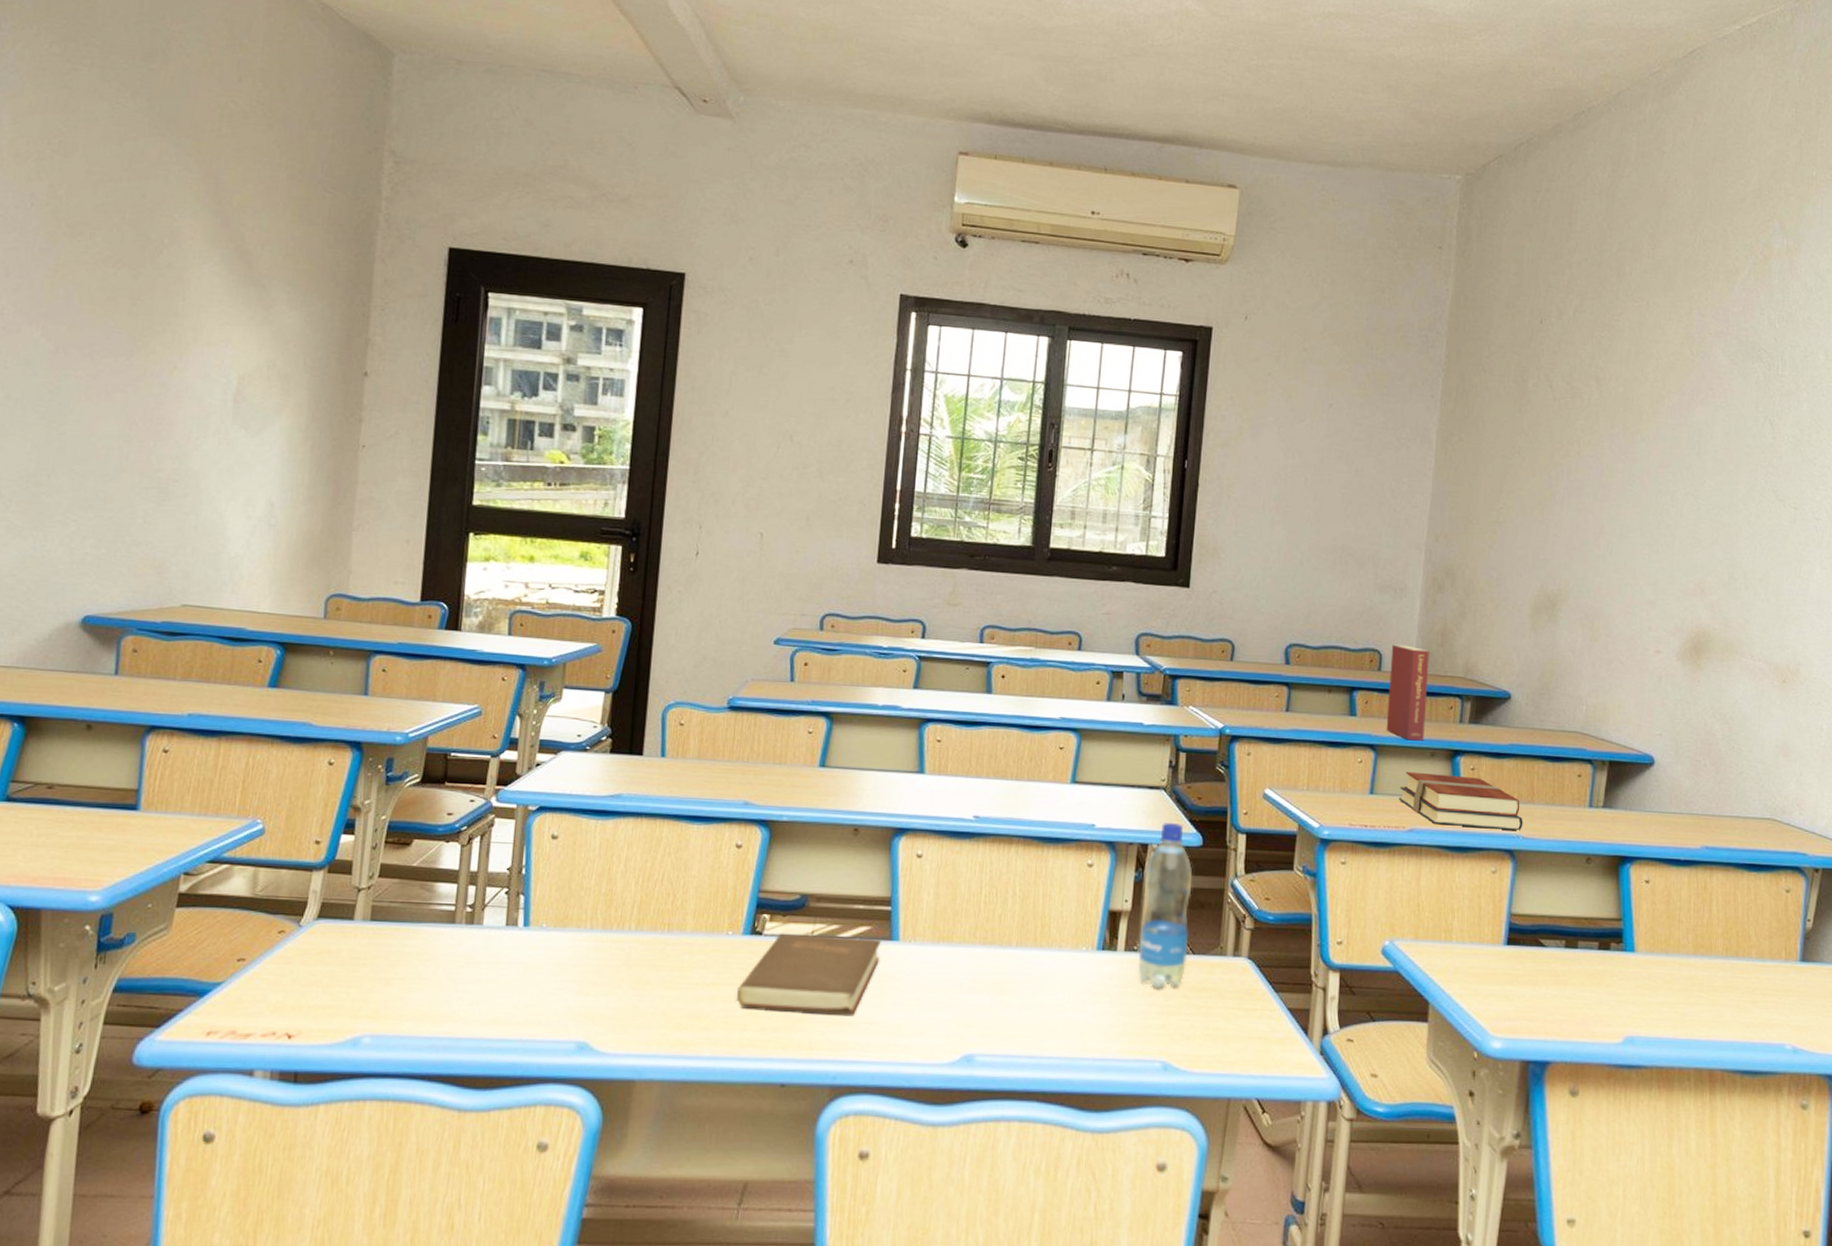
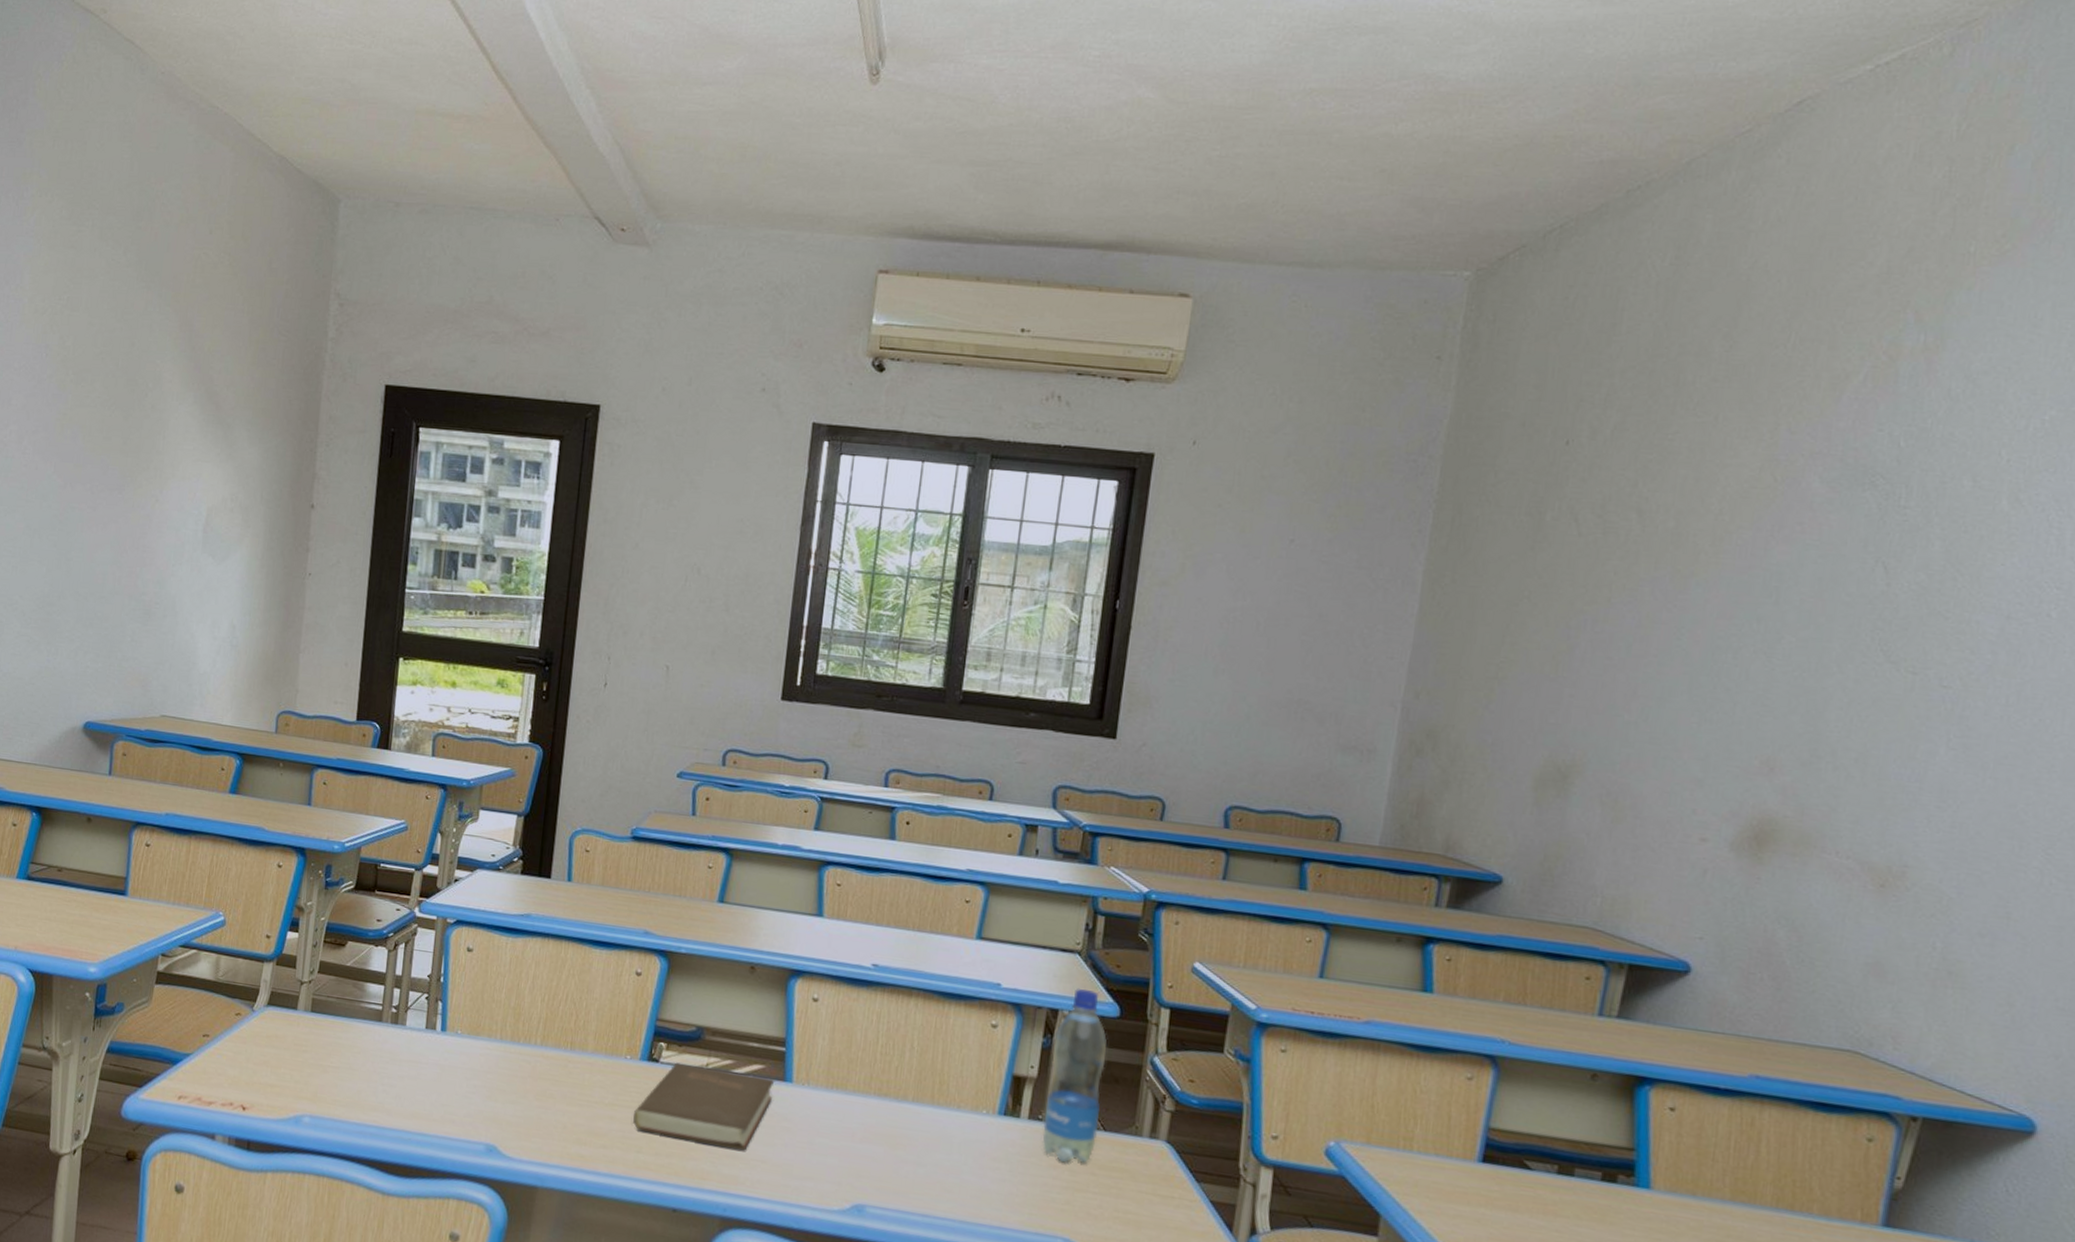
book: present [1386,644,1430,741] -> none [1342,812,1401,924]
books: present [1398,771,1523,830] -> none [1354,956,1511,1034]

